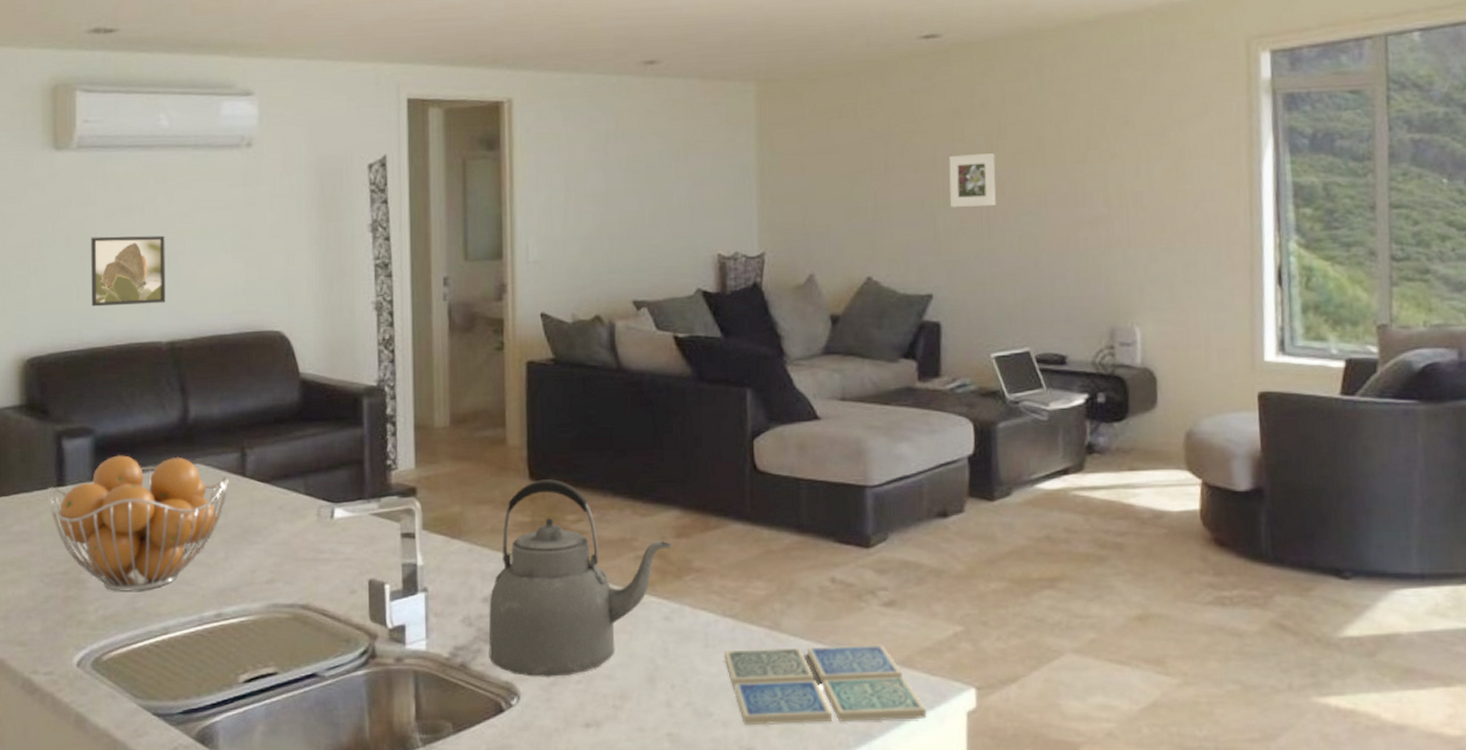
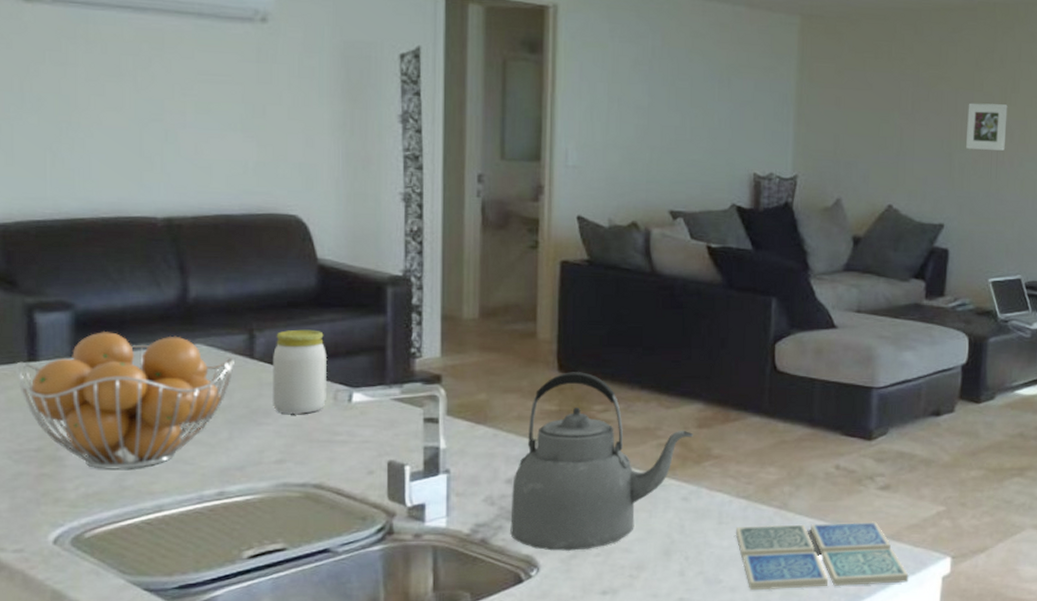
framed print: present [91,235,166,307] -> none [70,100,162,178]
jar: none [262,445,311,532] -> present [273,329,326,414]

